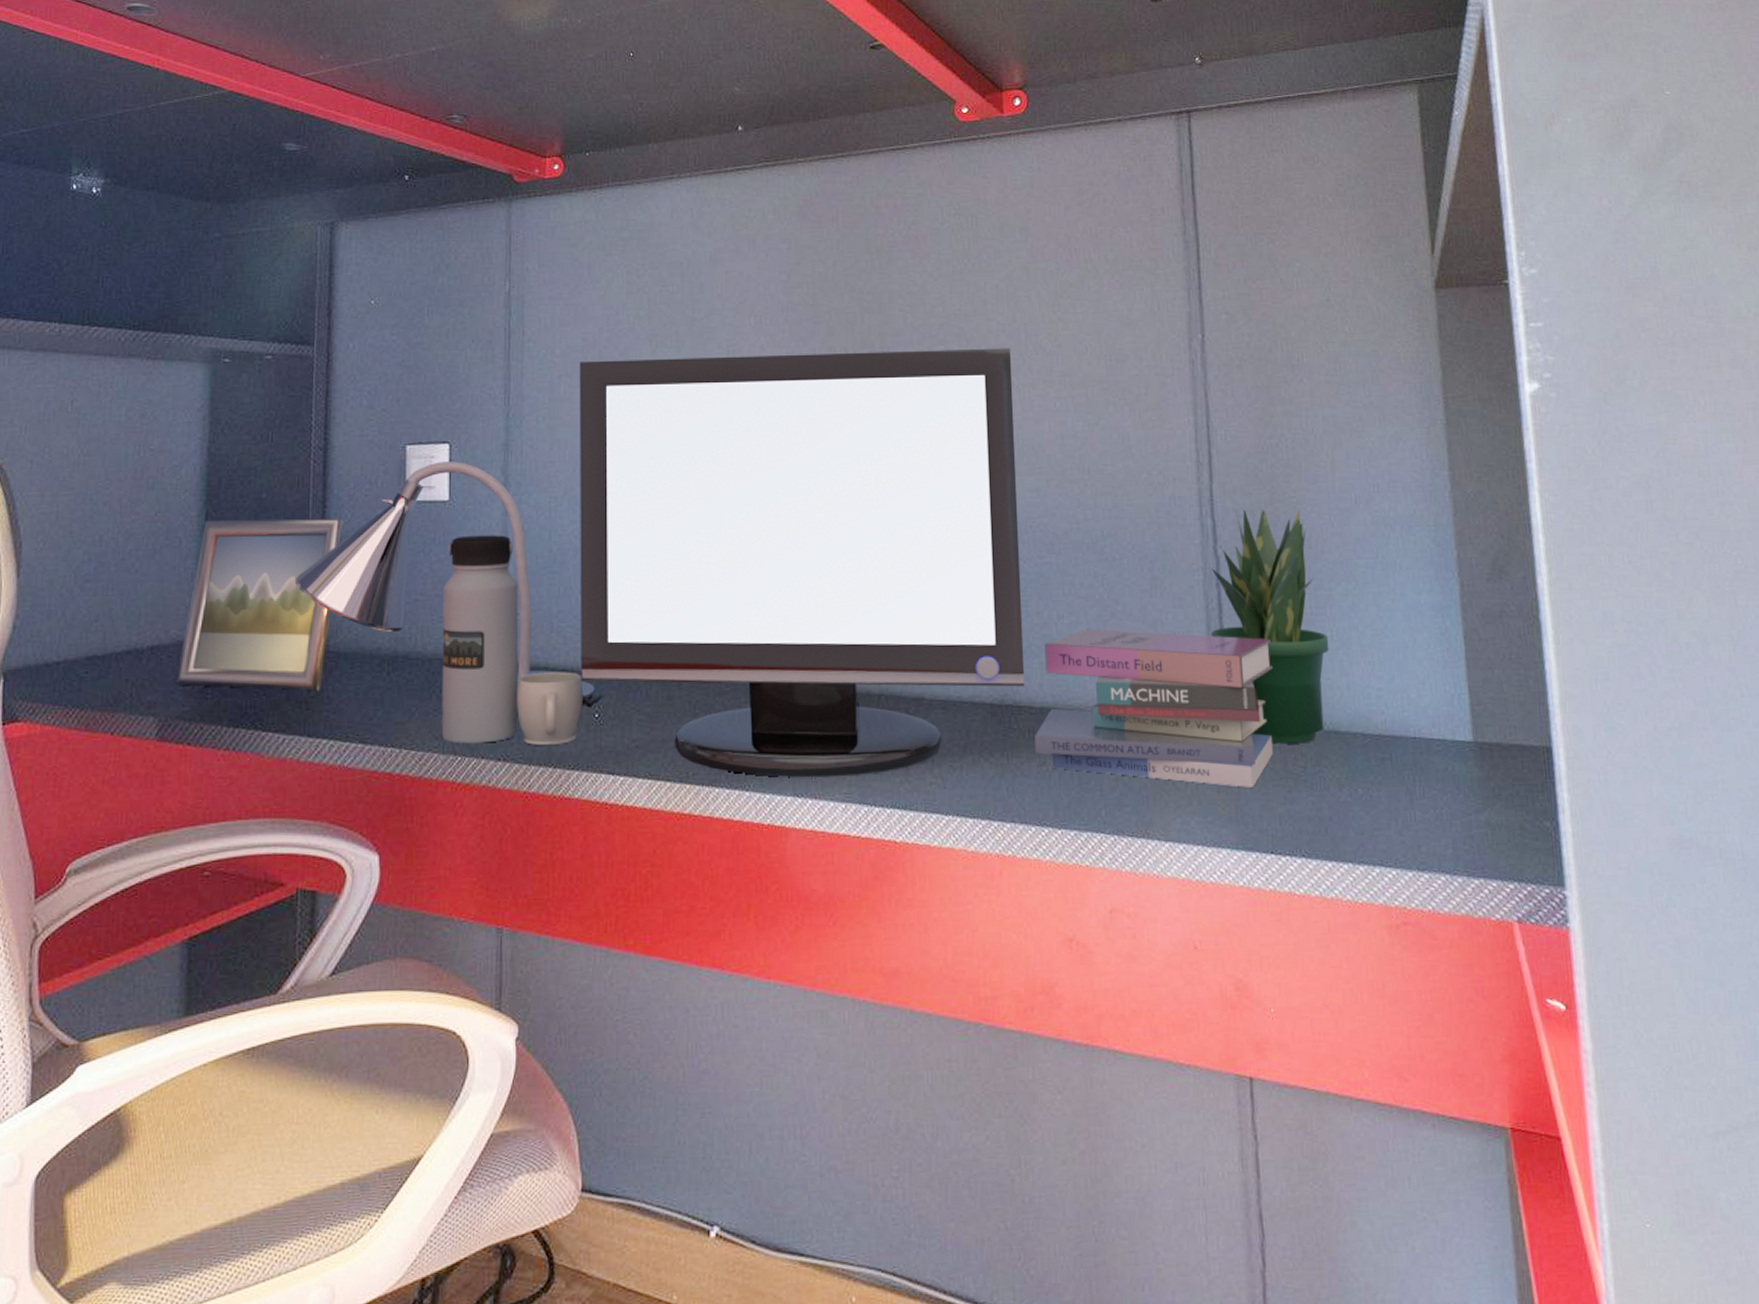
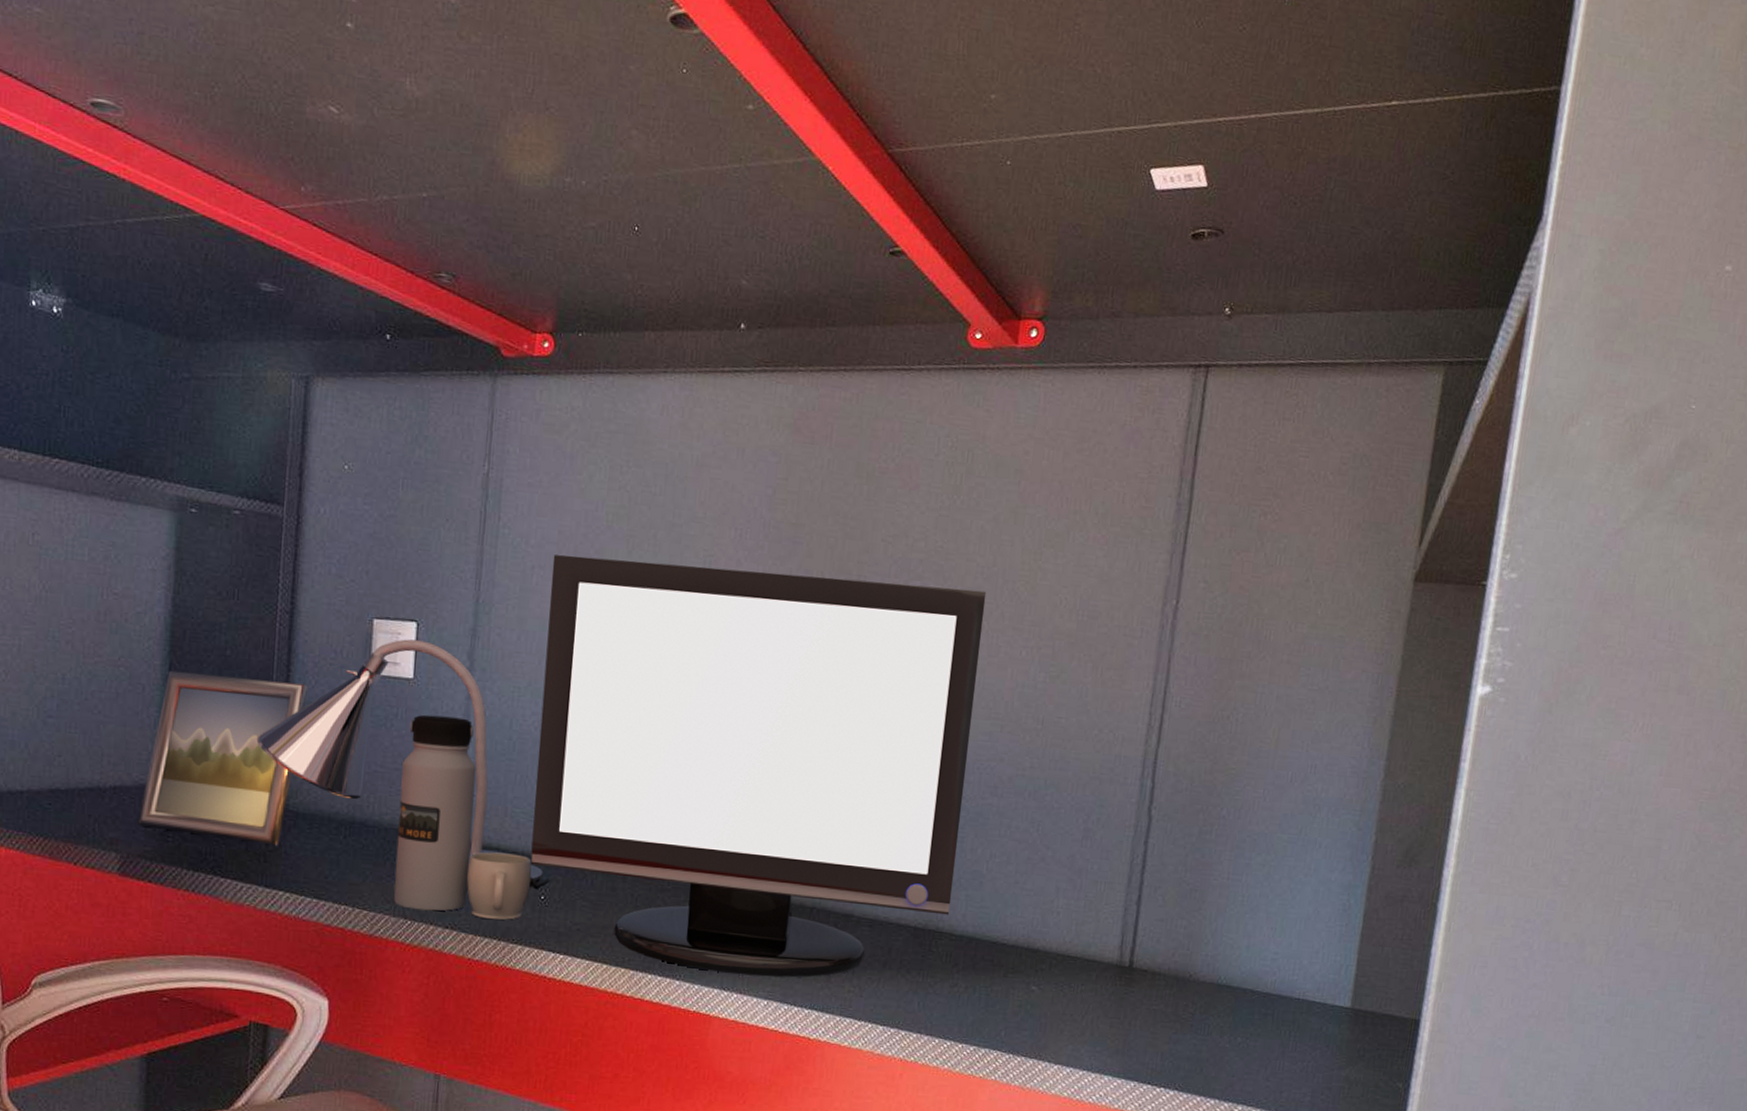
books: present [1035,629,1273,788] -> none [949,869,1185,1026]
planter: present [1211,508,1330,744] -> none [1131,773,1239,993]

